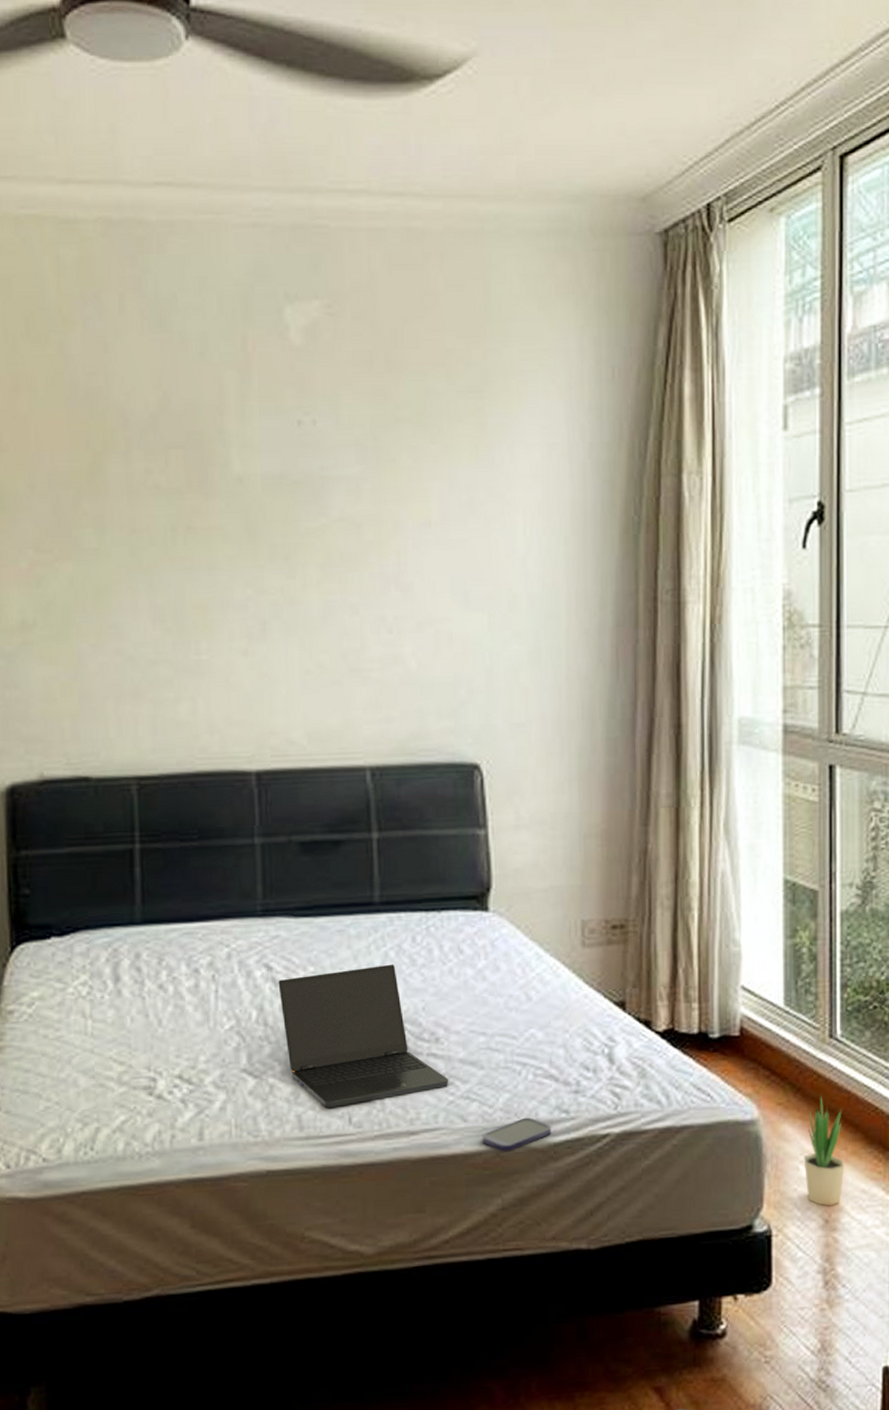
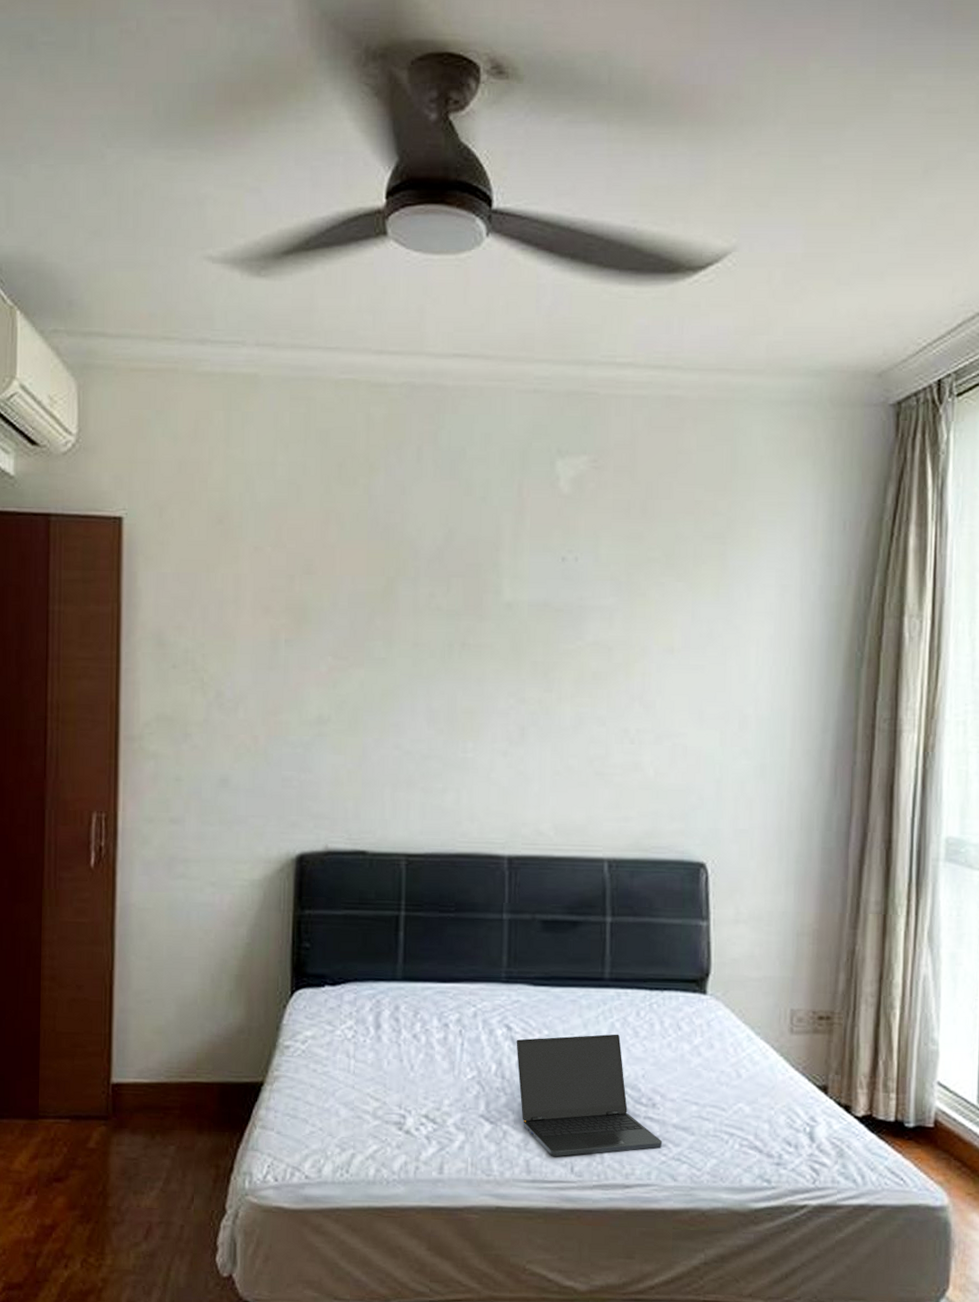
mobile phone: present [482,1117,552,1151] -> none [689,1183,754,1211]

